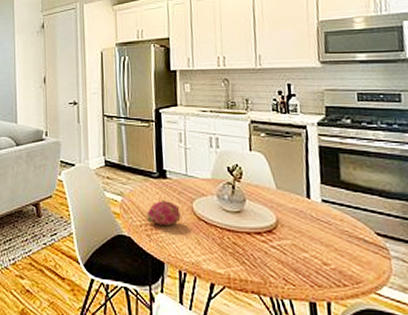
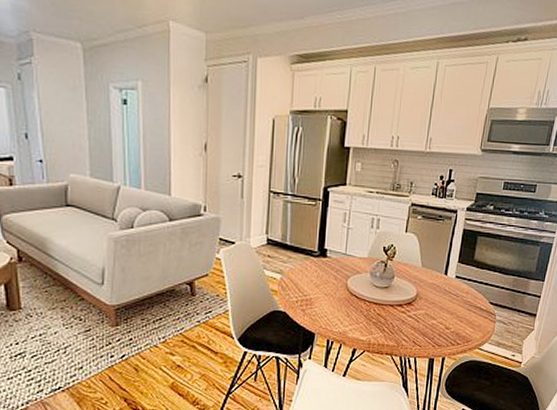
fruit: present [147,201,181,227] -> none [303,278,335,302]

